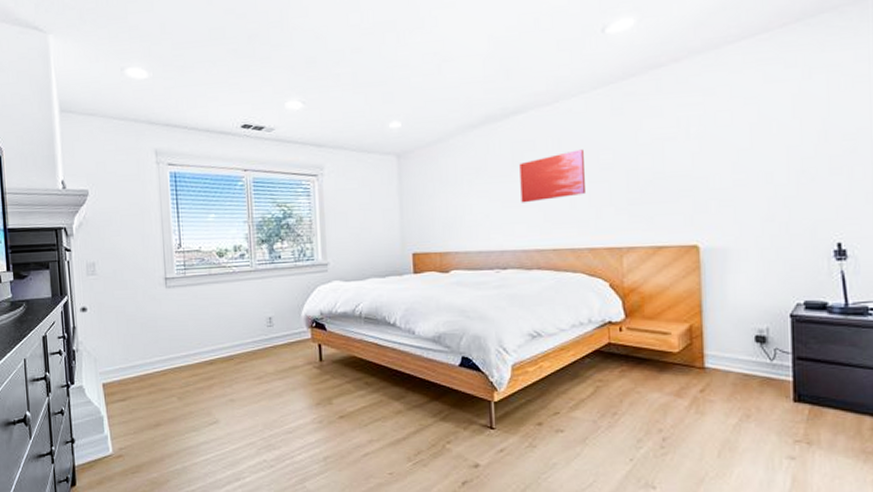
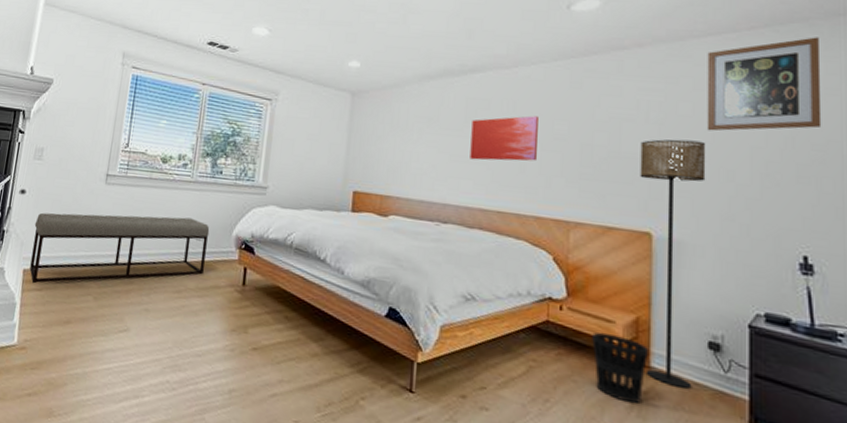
bench: none [103,306,281,396] -> present [29,212,210,284]
wastebasket: none [651,344,704,403] -> present [592,332,650,404]
floor lamp: none [683,148,746,381] -> present [640,139,706,389]
wall art: none [742,24,852,137] -> present [706,37,822,131]

